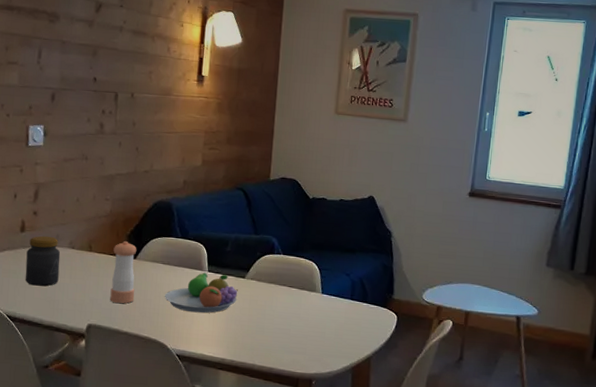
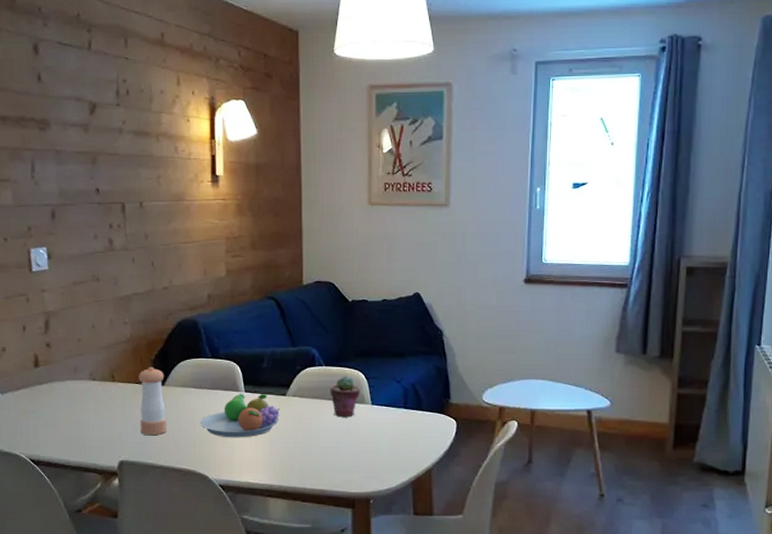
jar: present [25,235,61,286] -> none [43,369,82,424]
potted succulent: none [285,265,312,303] -> present [330,376,360,418]

